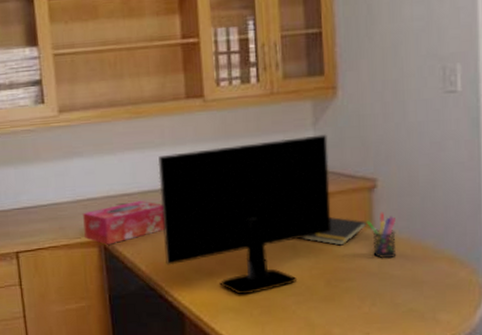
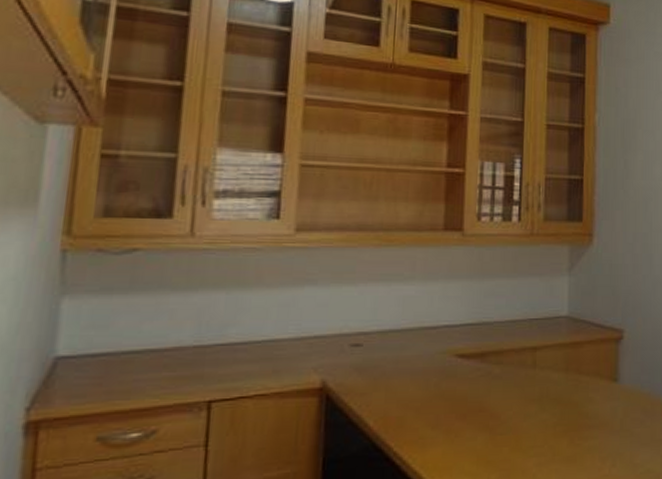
tissue box: present [83,200,165,245] -> none [304,340,404,394]
monitor: present [158,134,332,295] -> none [398,281,581,456]
notepad: present [299,217,366,246] -> none [546,368,612,400]
pen holder: present [366,212,397,259] -> none [612,365,638,415]

